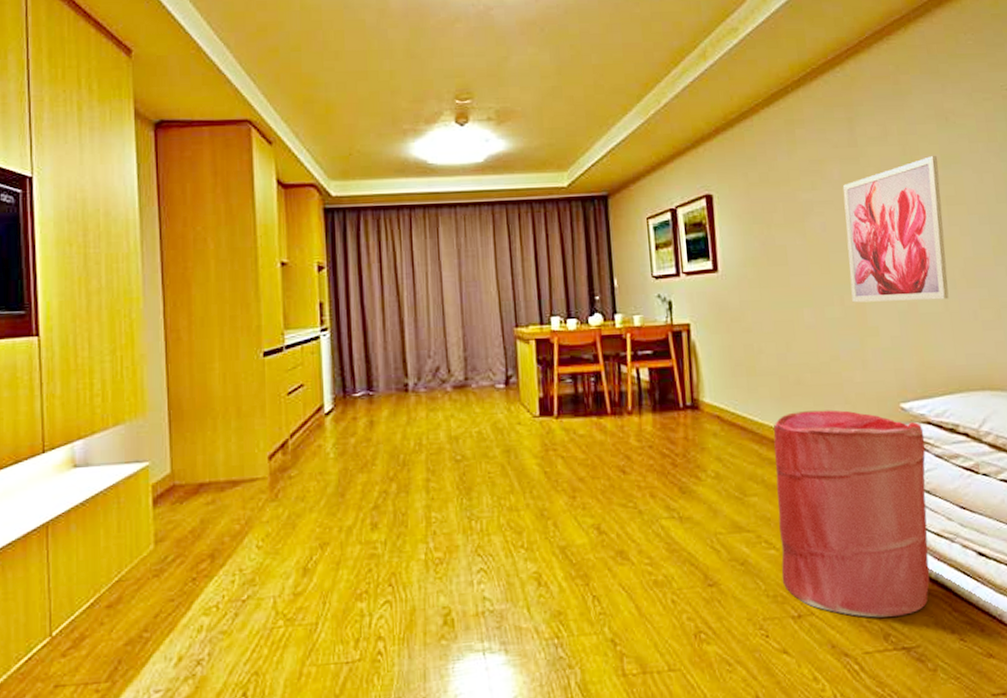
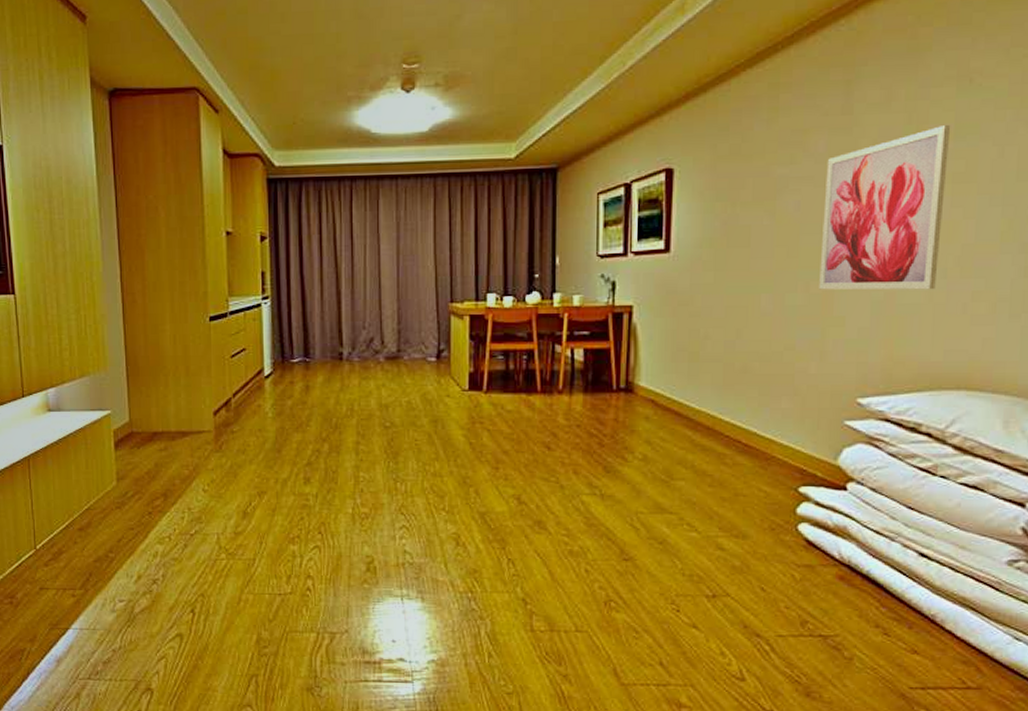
laundry hamper: present [773,410,930,618] -> none [700,400,879,606]

